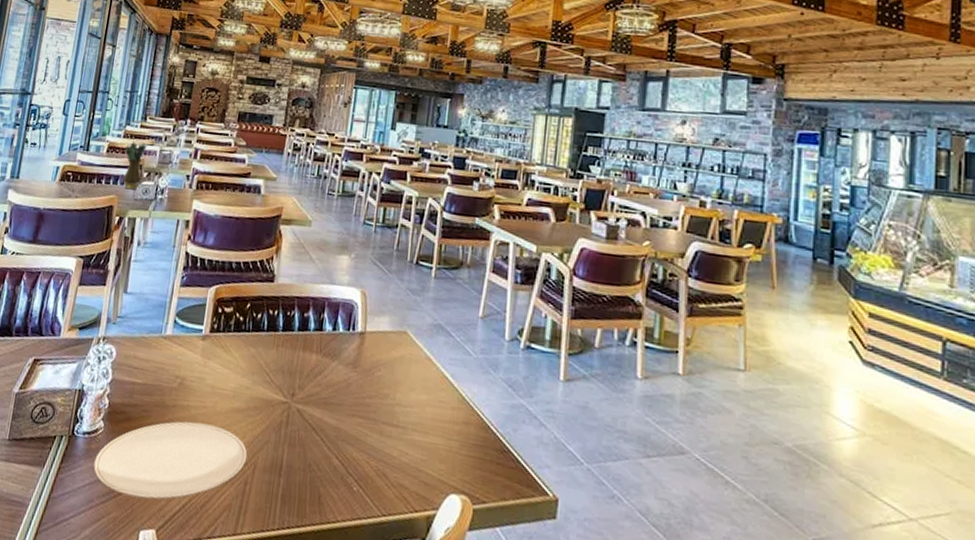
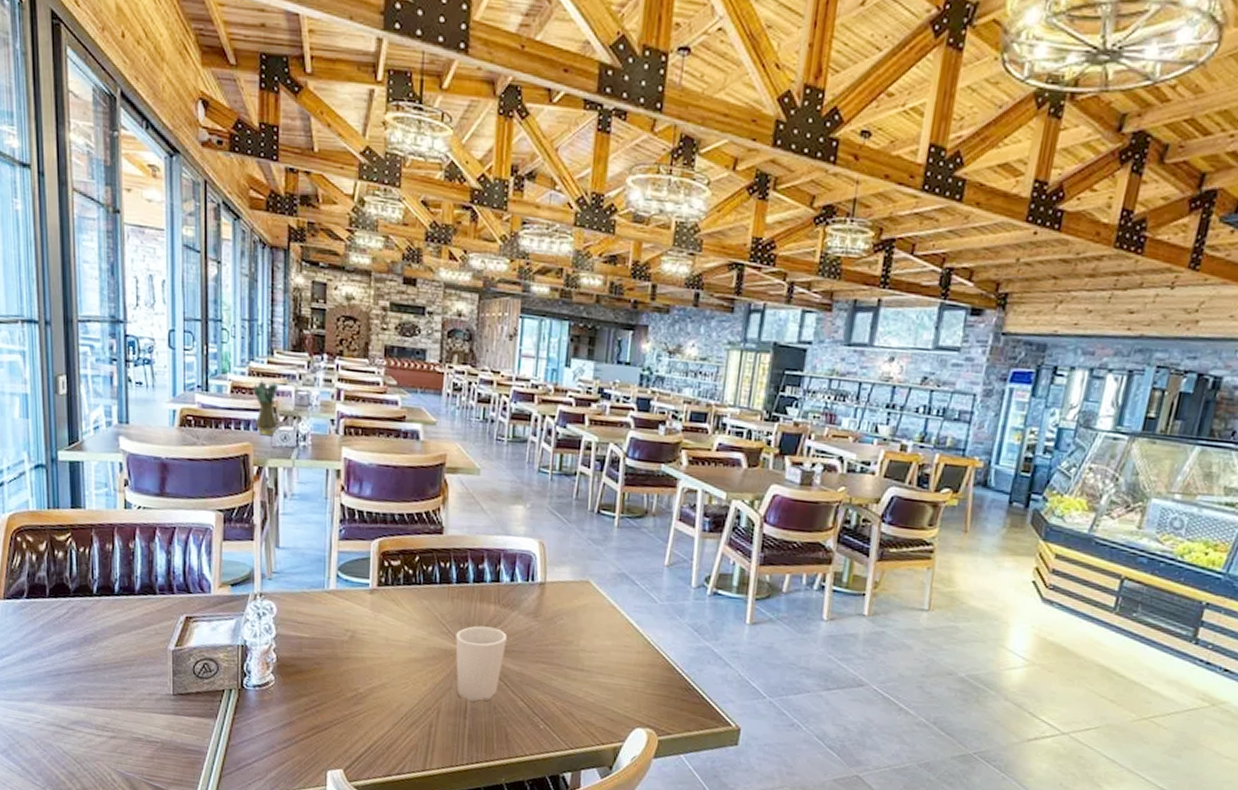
plate: present [93,421,248,501] -> none [270,672,430,744]
cup: none [274,375,327,459] -> present [455,625,508,703]

